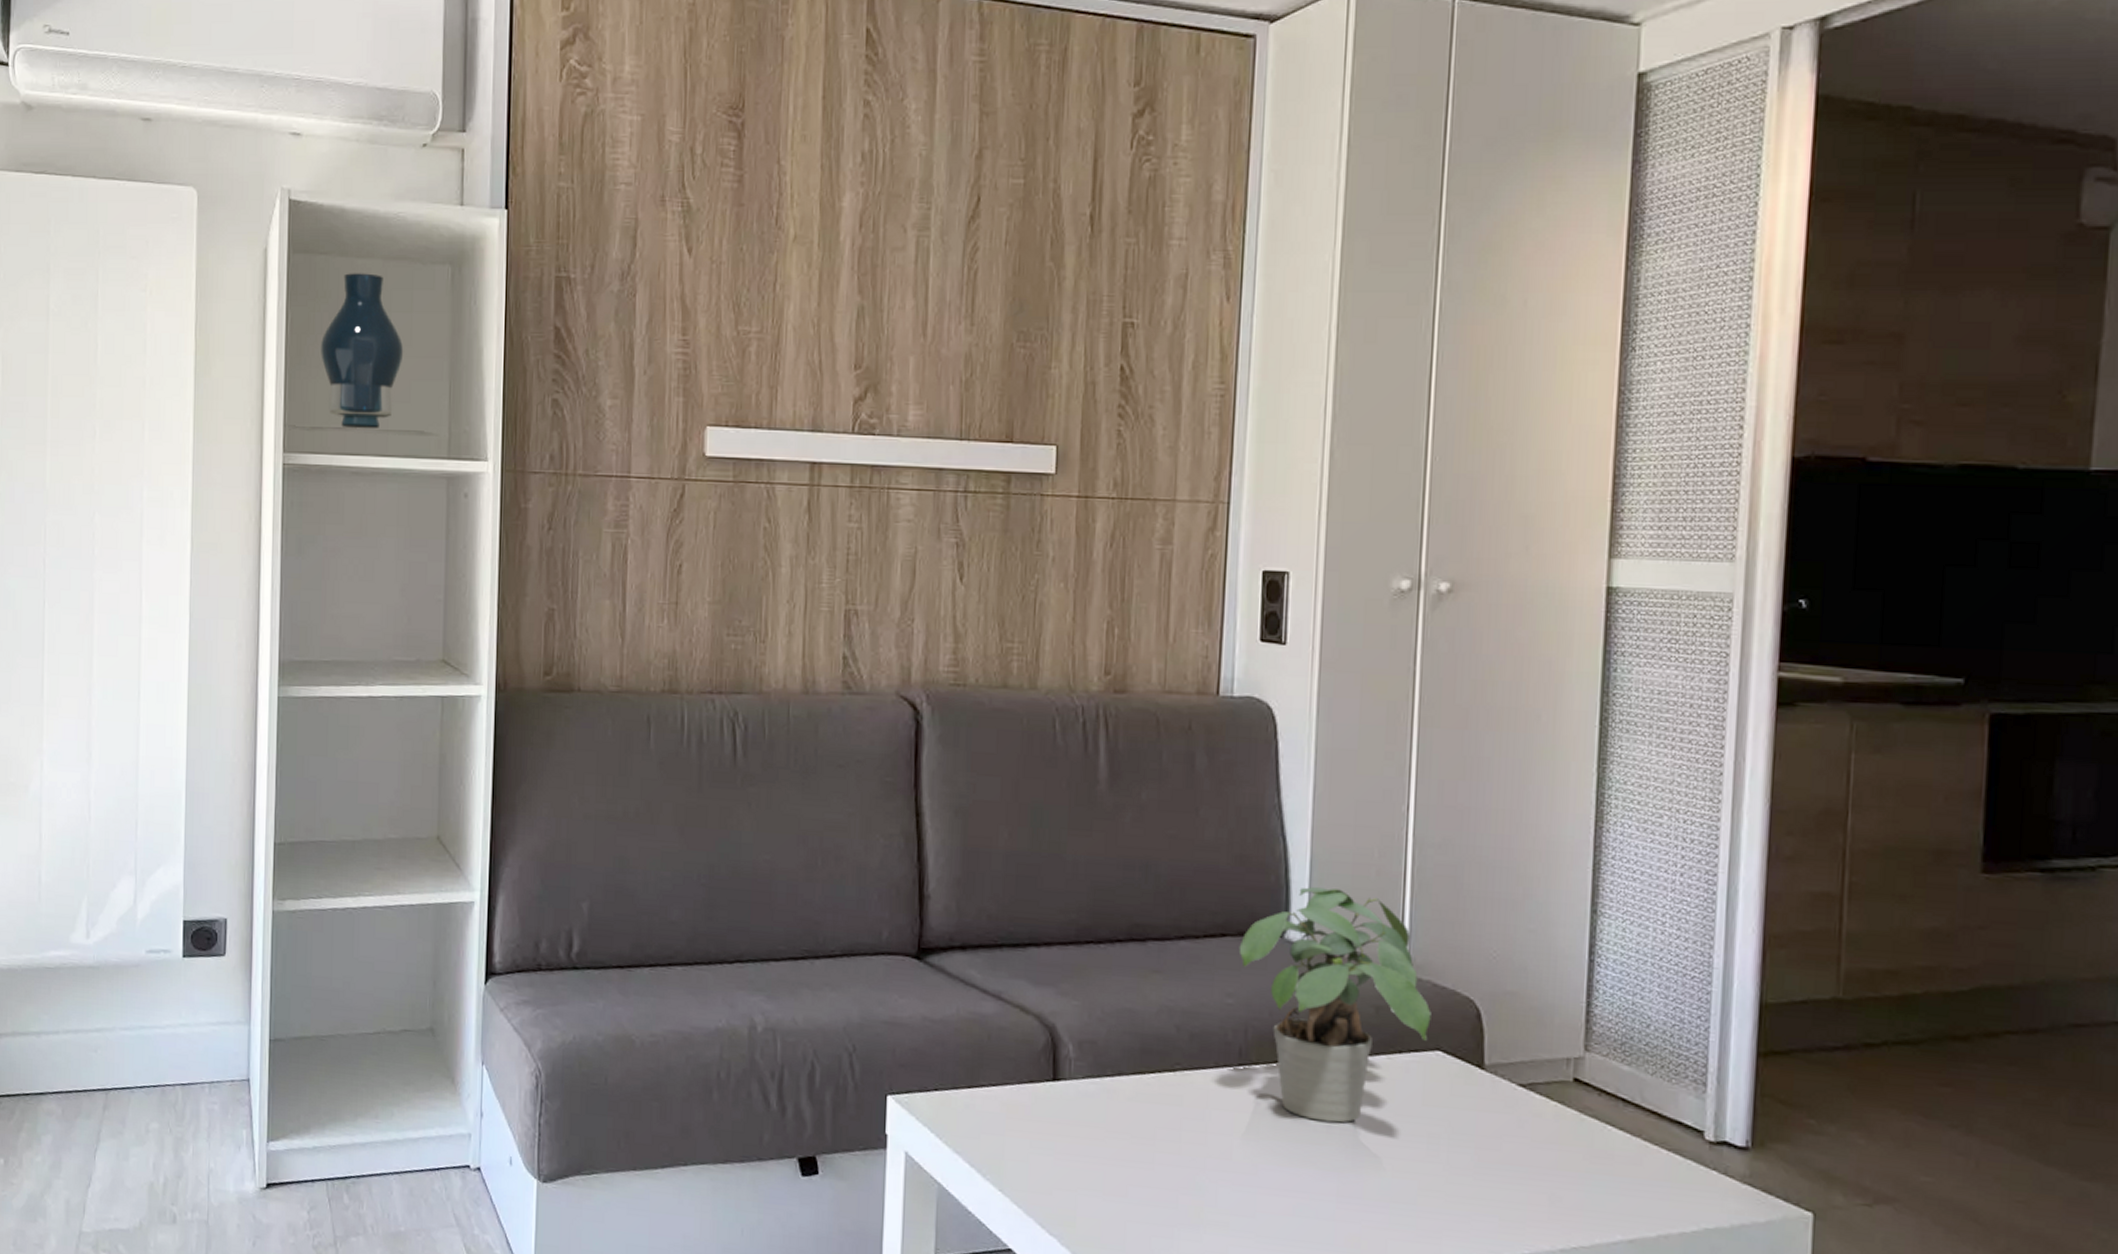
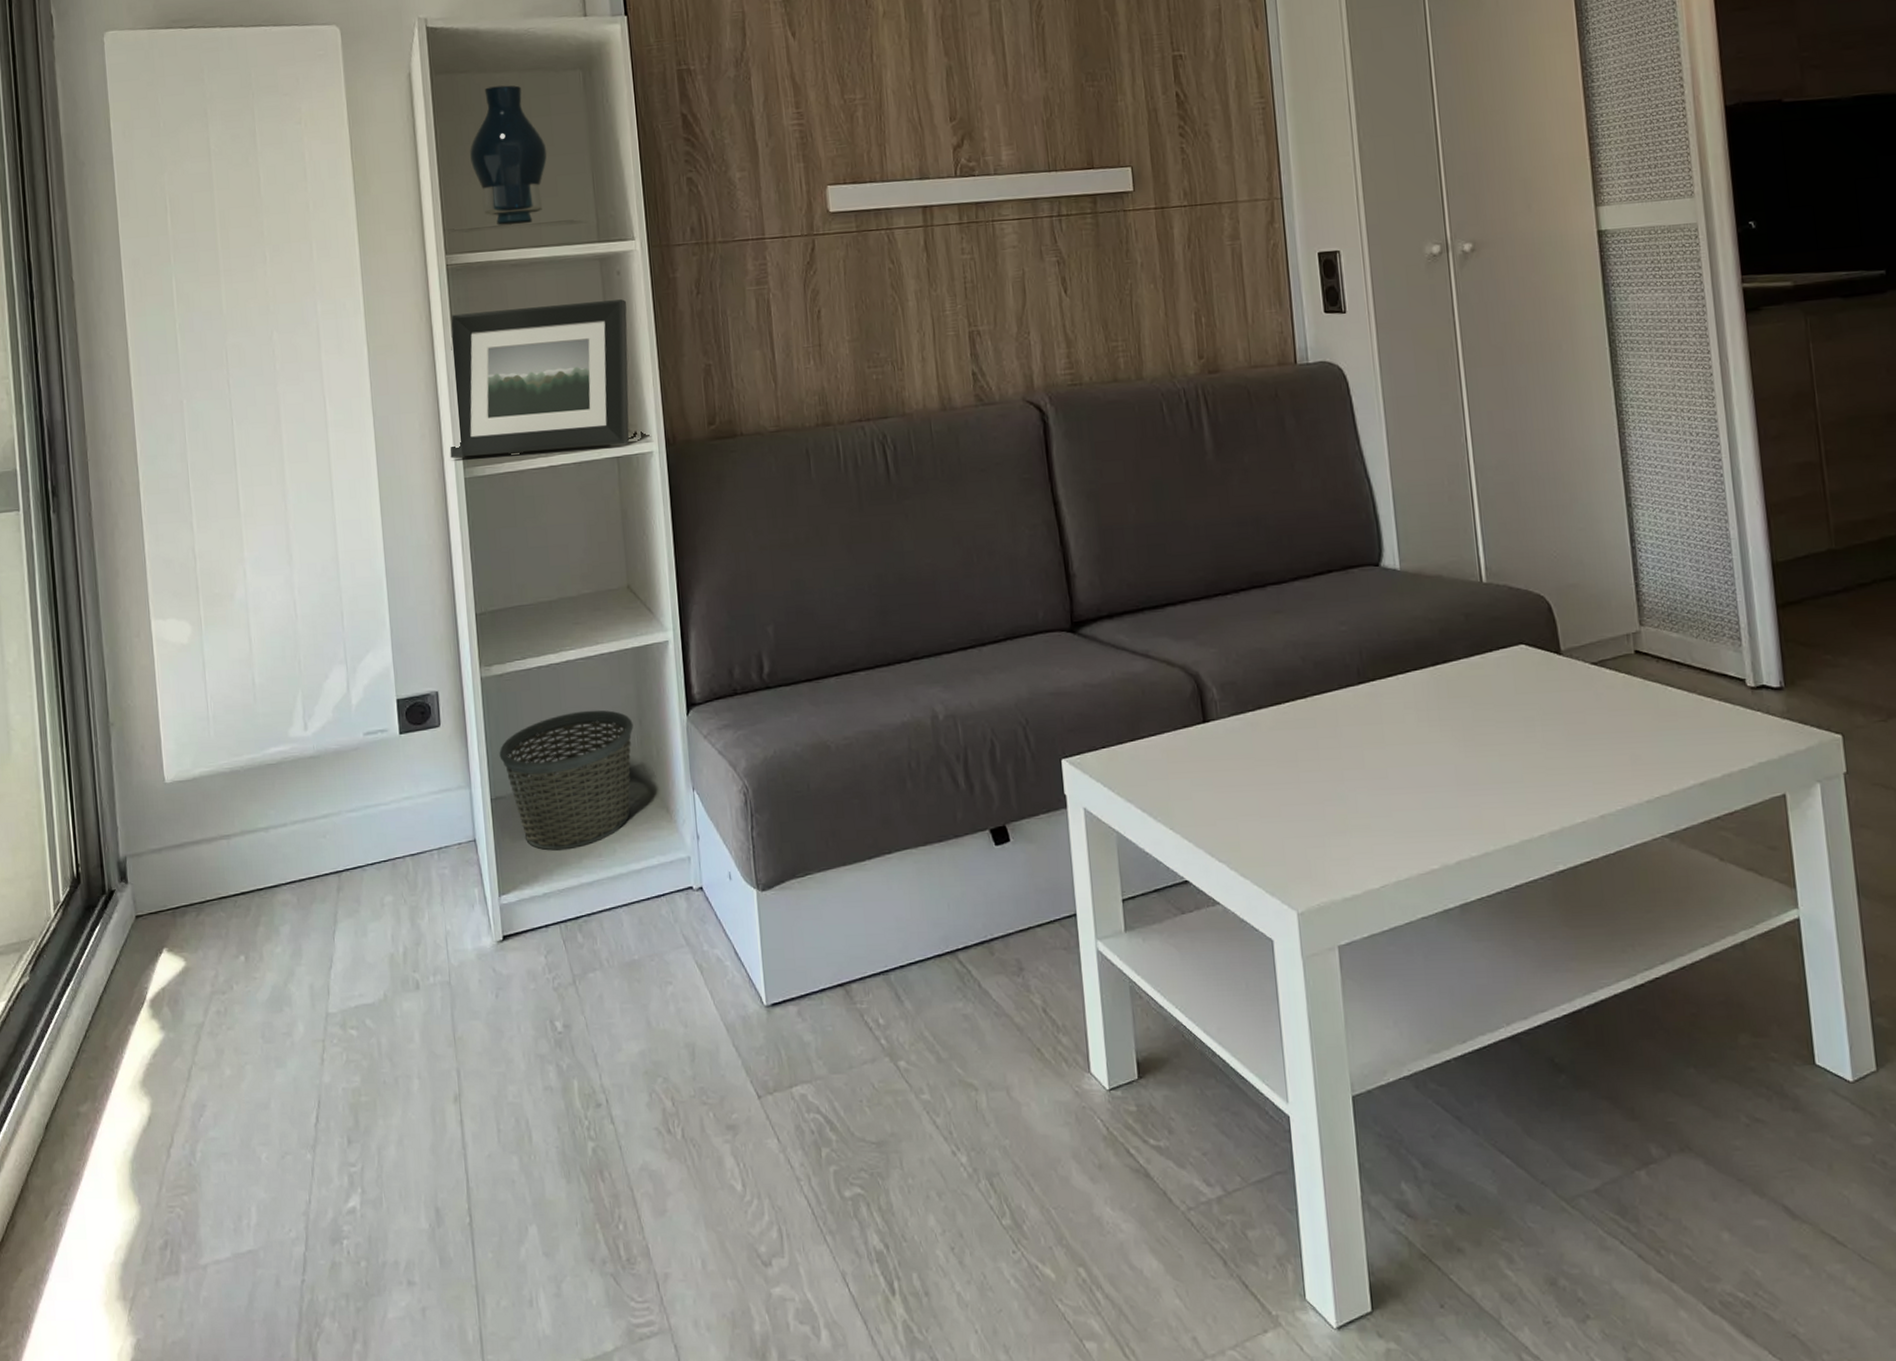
picture frame: none [265,519,472,684] -> present [449,299,630,459]
basket: none [283,962,427,1105] -> present [499,710,633,851]
potted plant: present [1238,886,1431,1123] -> none [1344,517,1512,722]

